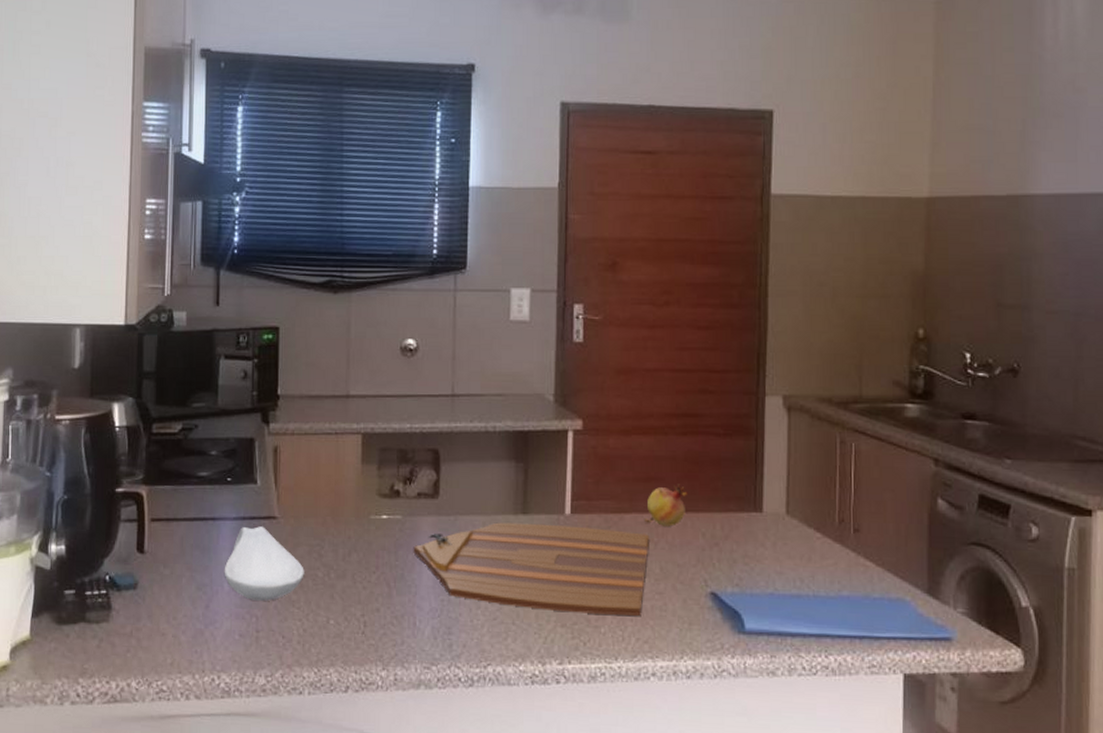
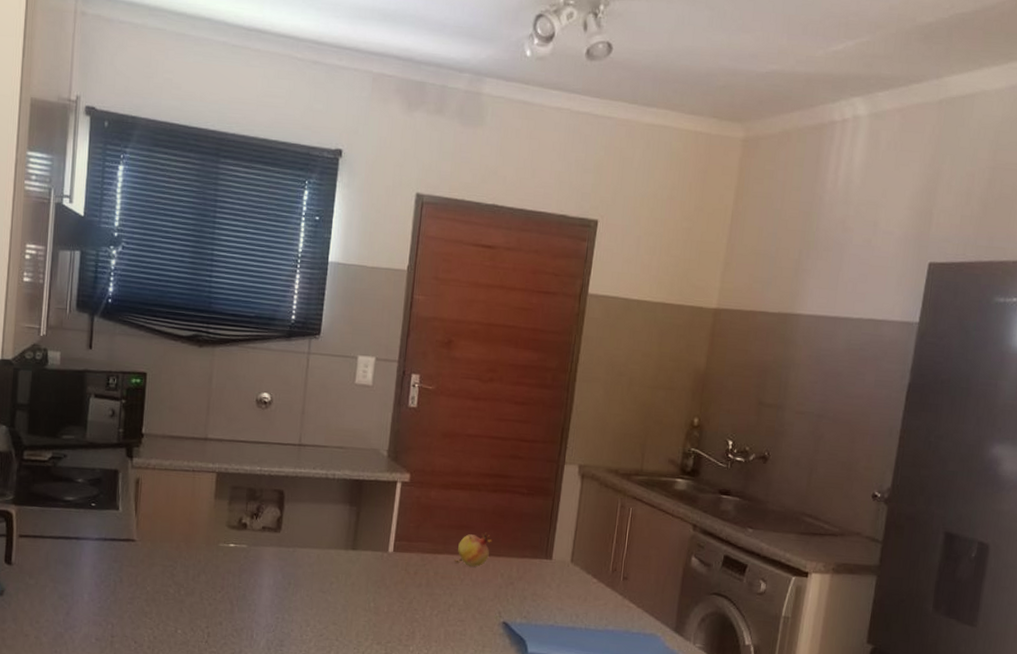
spoon rest: present [224,526,304,601] -> none [84,547,158,611]
cutting board: present [413,522,649,616] -> none [255,555,457,638]

